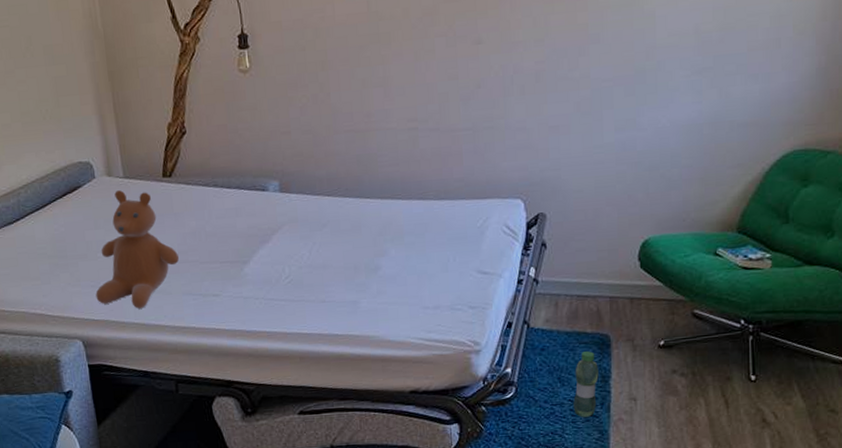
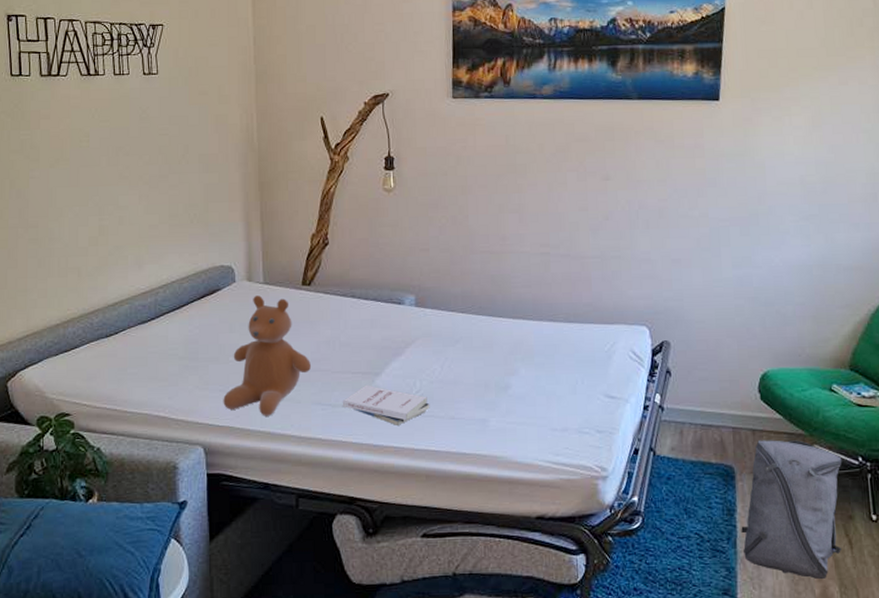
books: none [213,273,300,311] -> present [343,384,430,425]
water bottle: present [573,351,599,417] -> none [700,482,724,552]
backpack: none [615,306,723,438] -> present [741,440,842,580]

